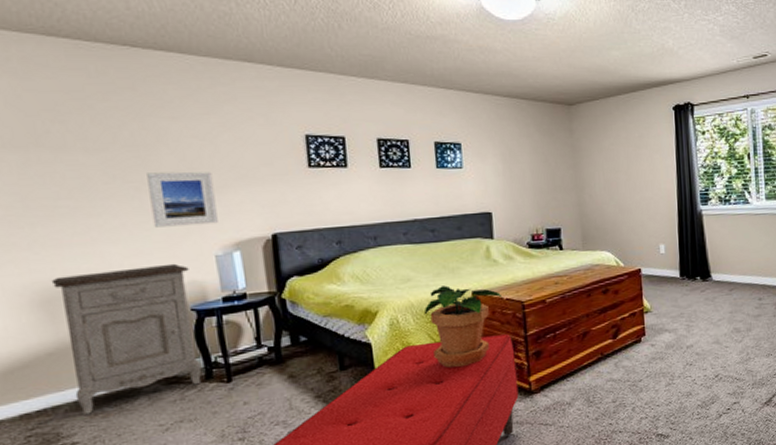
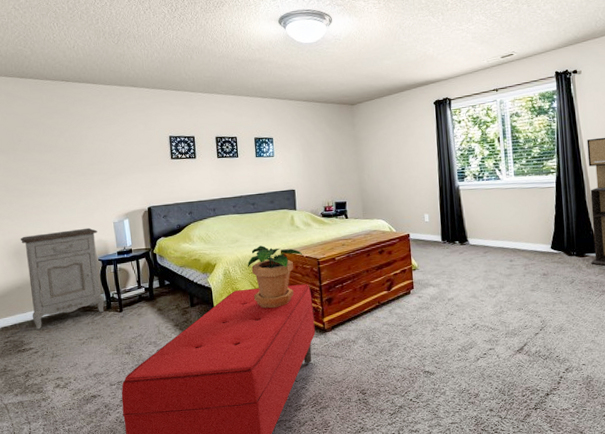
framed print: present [147,171,218,228] -> none [74,164,115,203]

